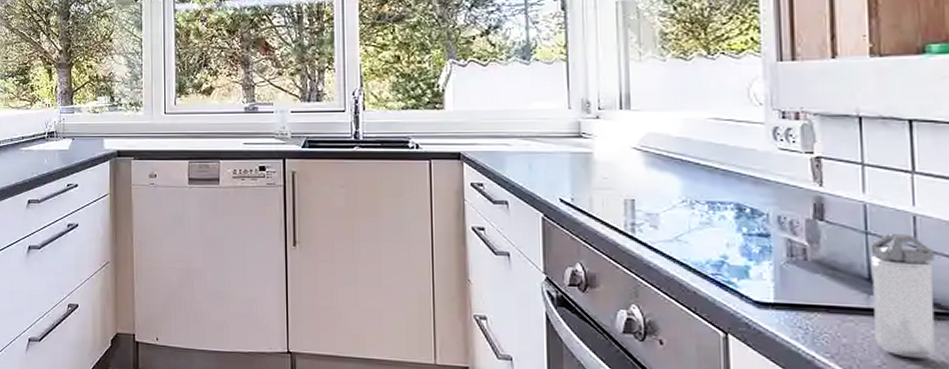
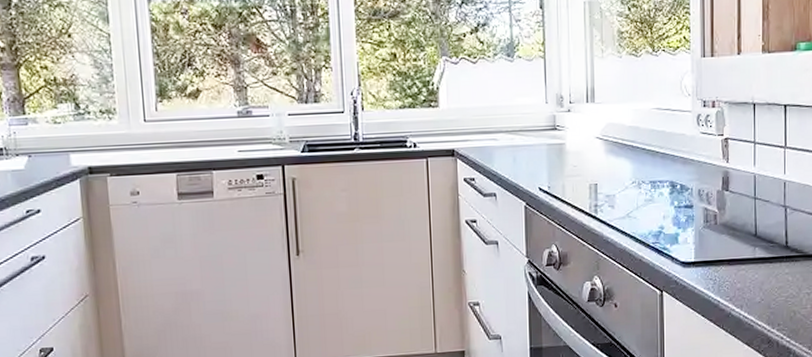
shaker: present [870,234,937,359] -> none [757,197,796,293]

